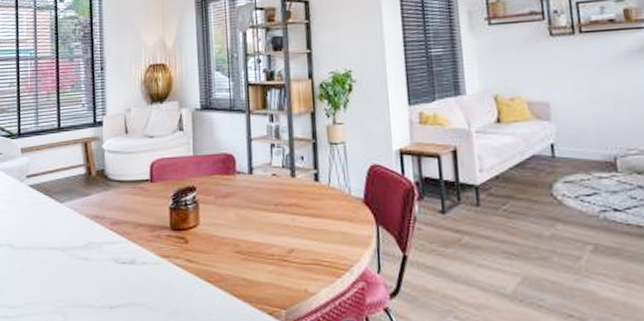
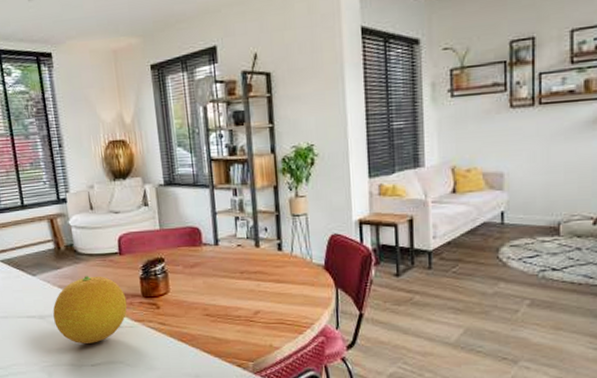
fruit: none [76,203,154,281] -> present [53,275,128,343]

